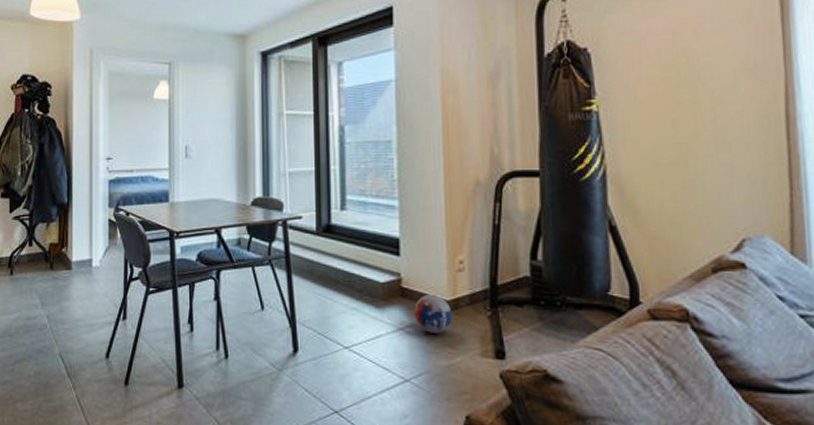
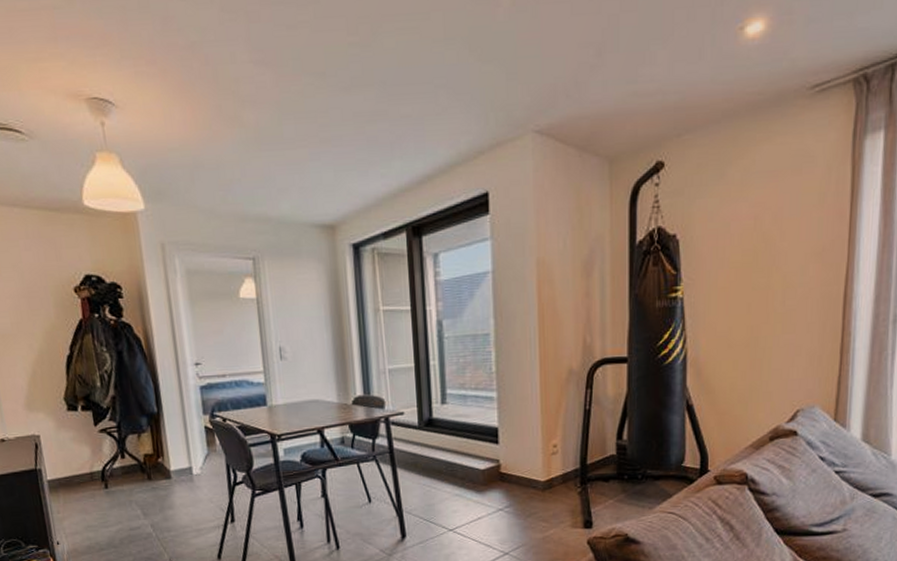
ball: present [414,294,453,333] -> none [512,476,547,511]

